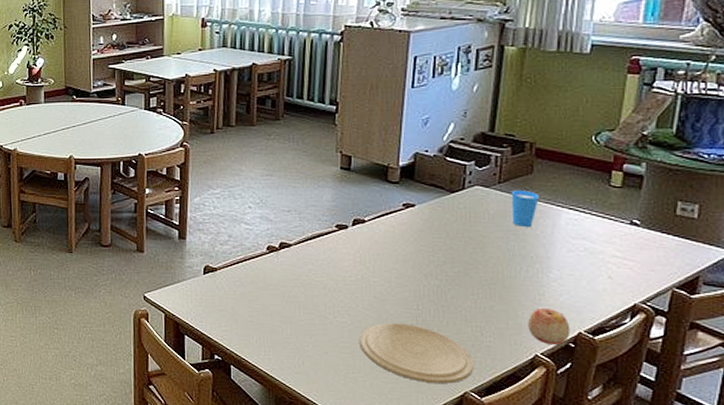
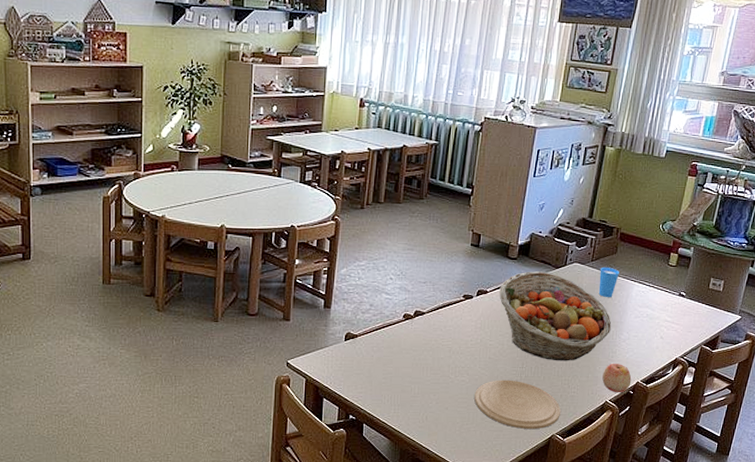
fruit basket: none [380,196,534,304] -> present [499,271,611,361]

